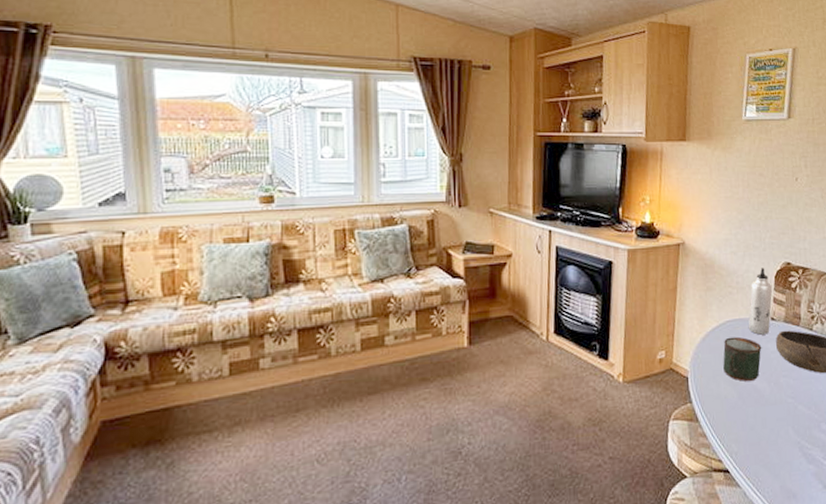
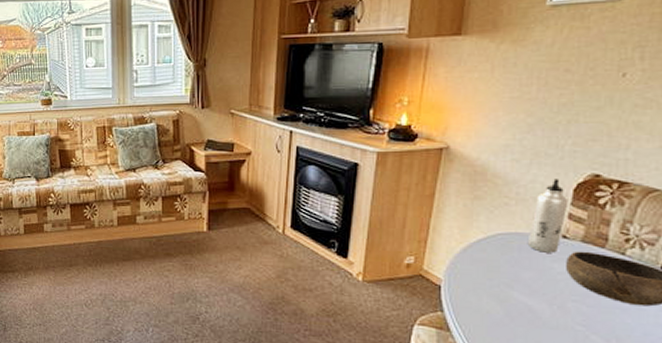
mug: present [723,336,762,382] -> none [488,251,545,301]

